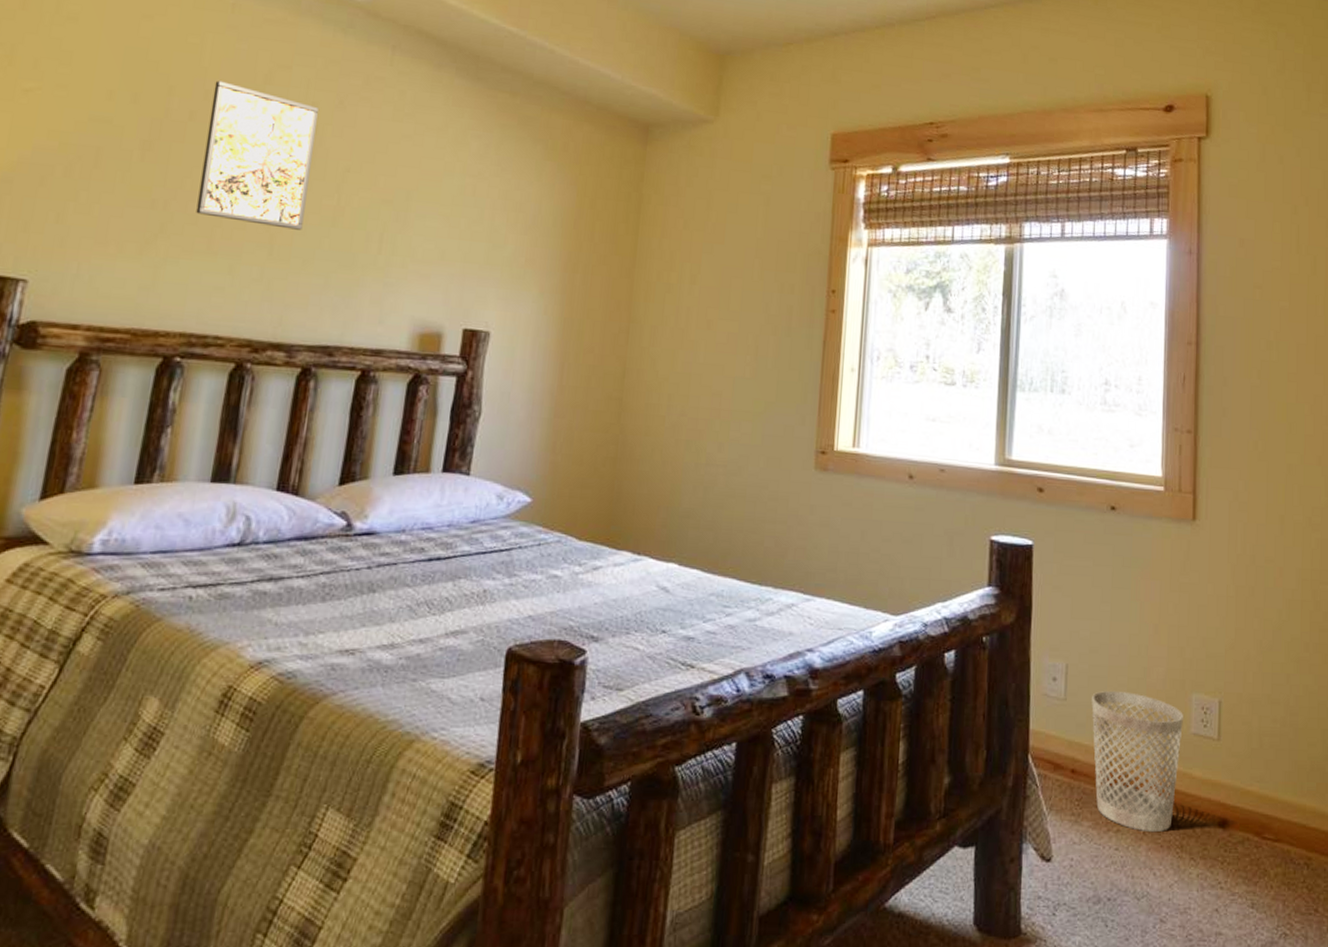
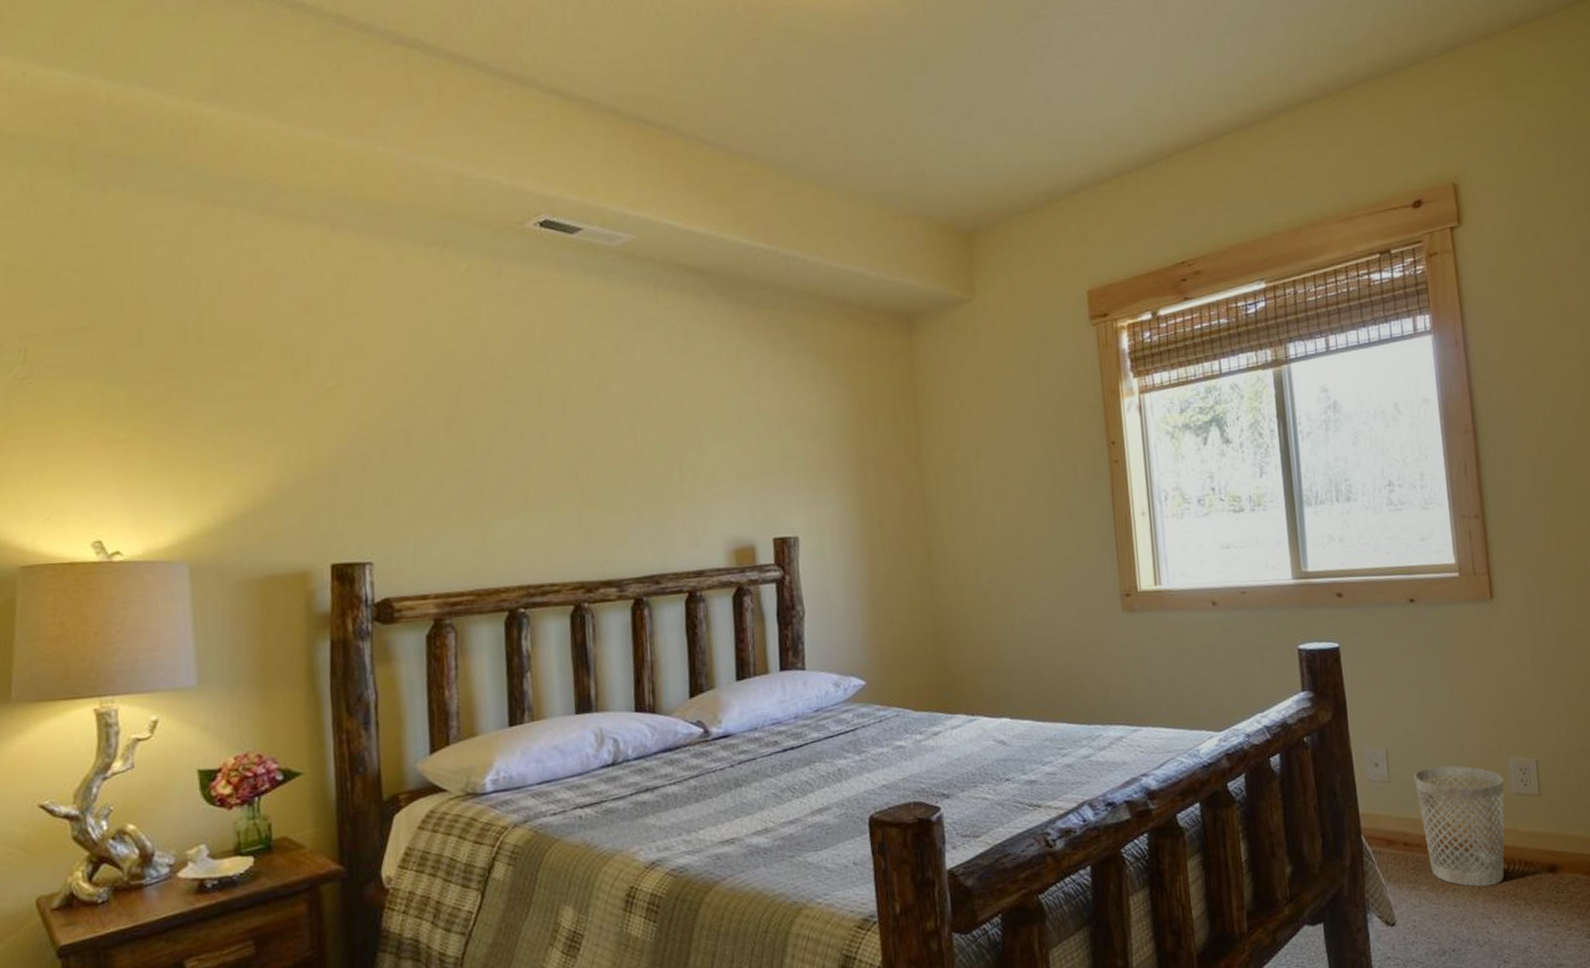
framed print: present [196,81,318,230] -> none [498,347,607,476]

